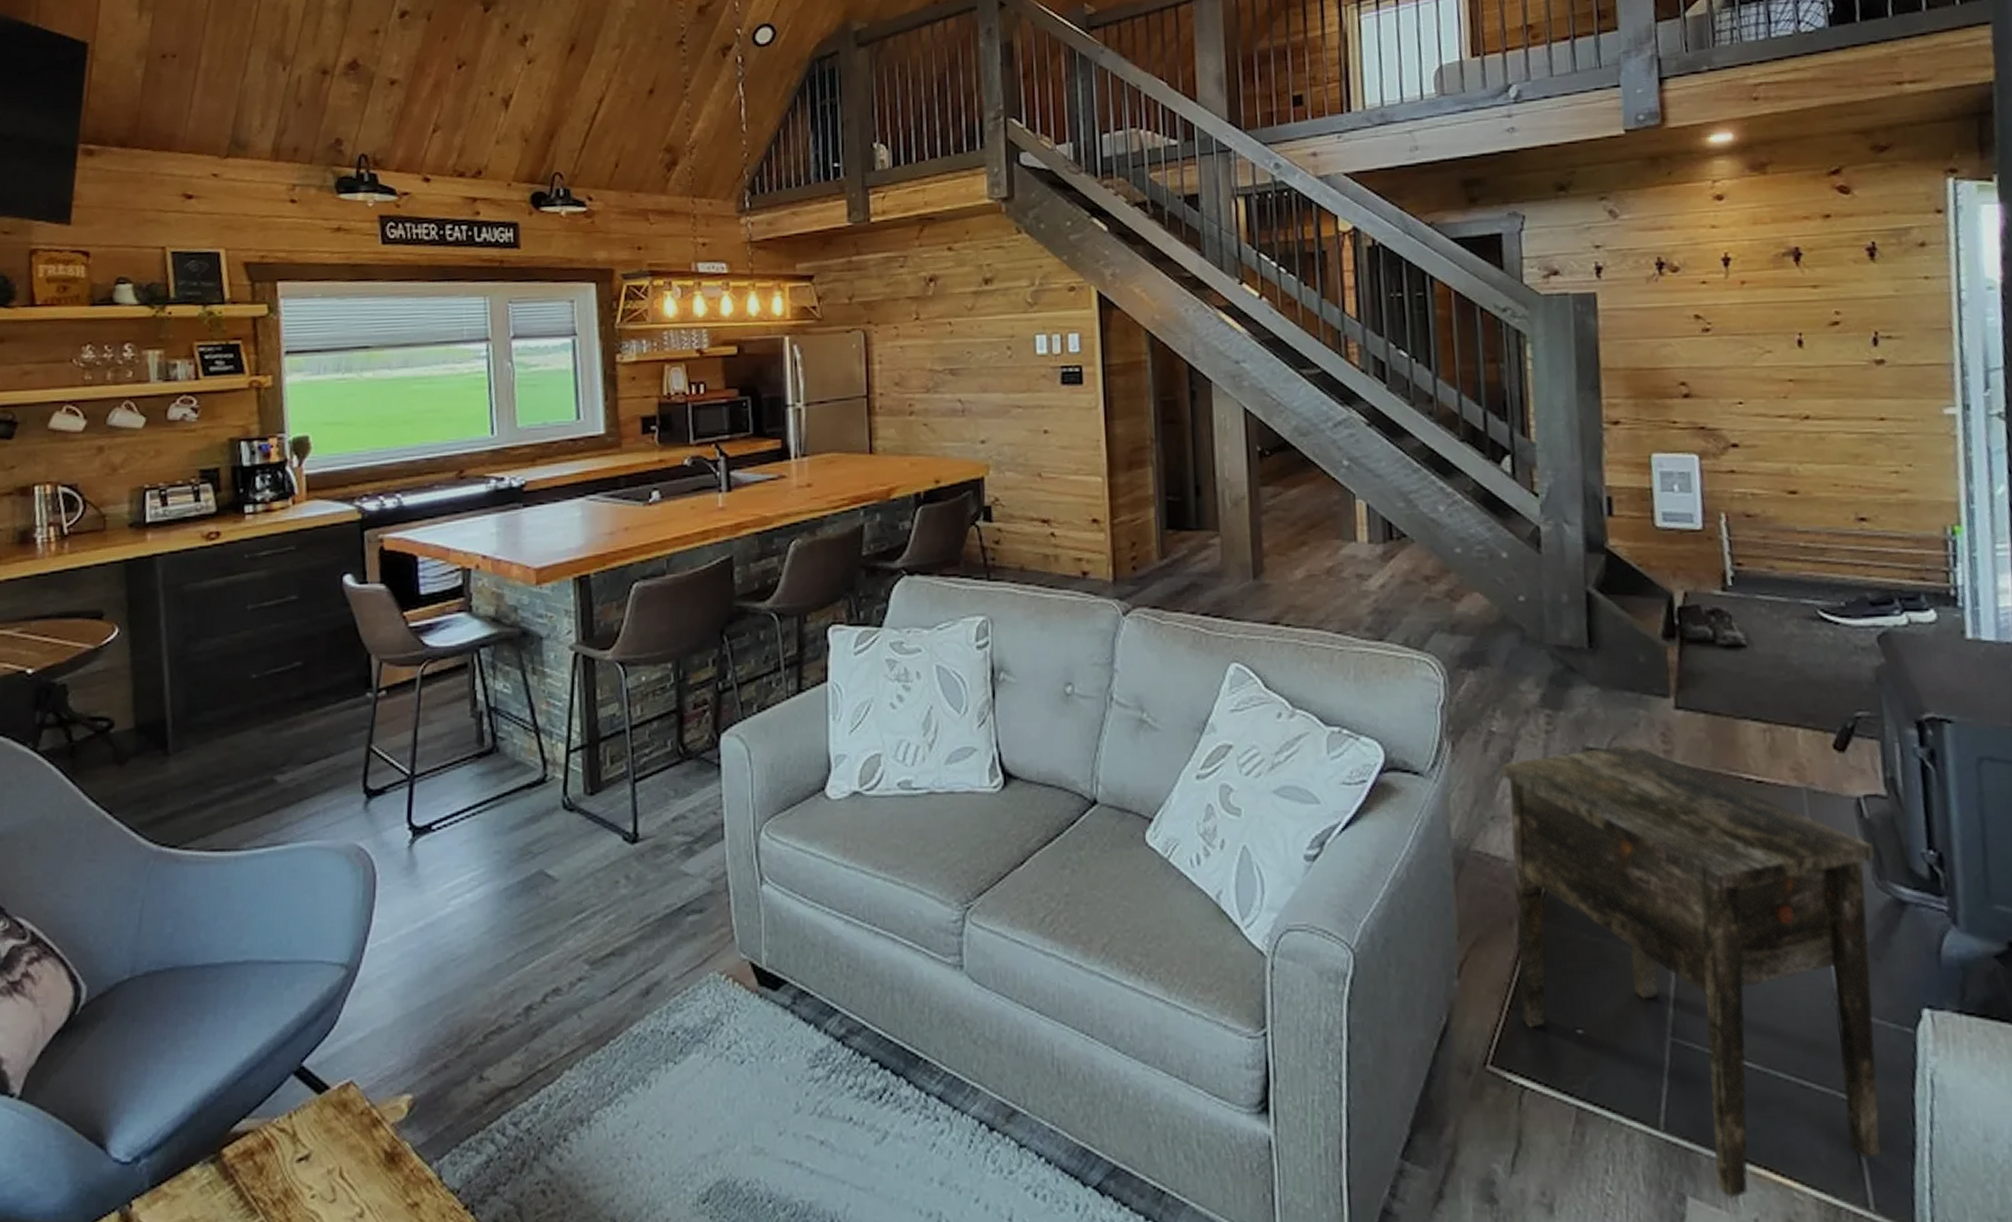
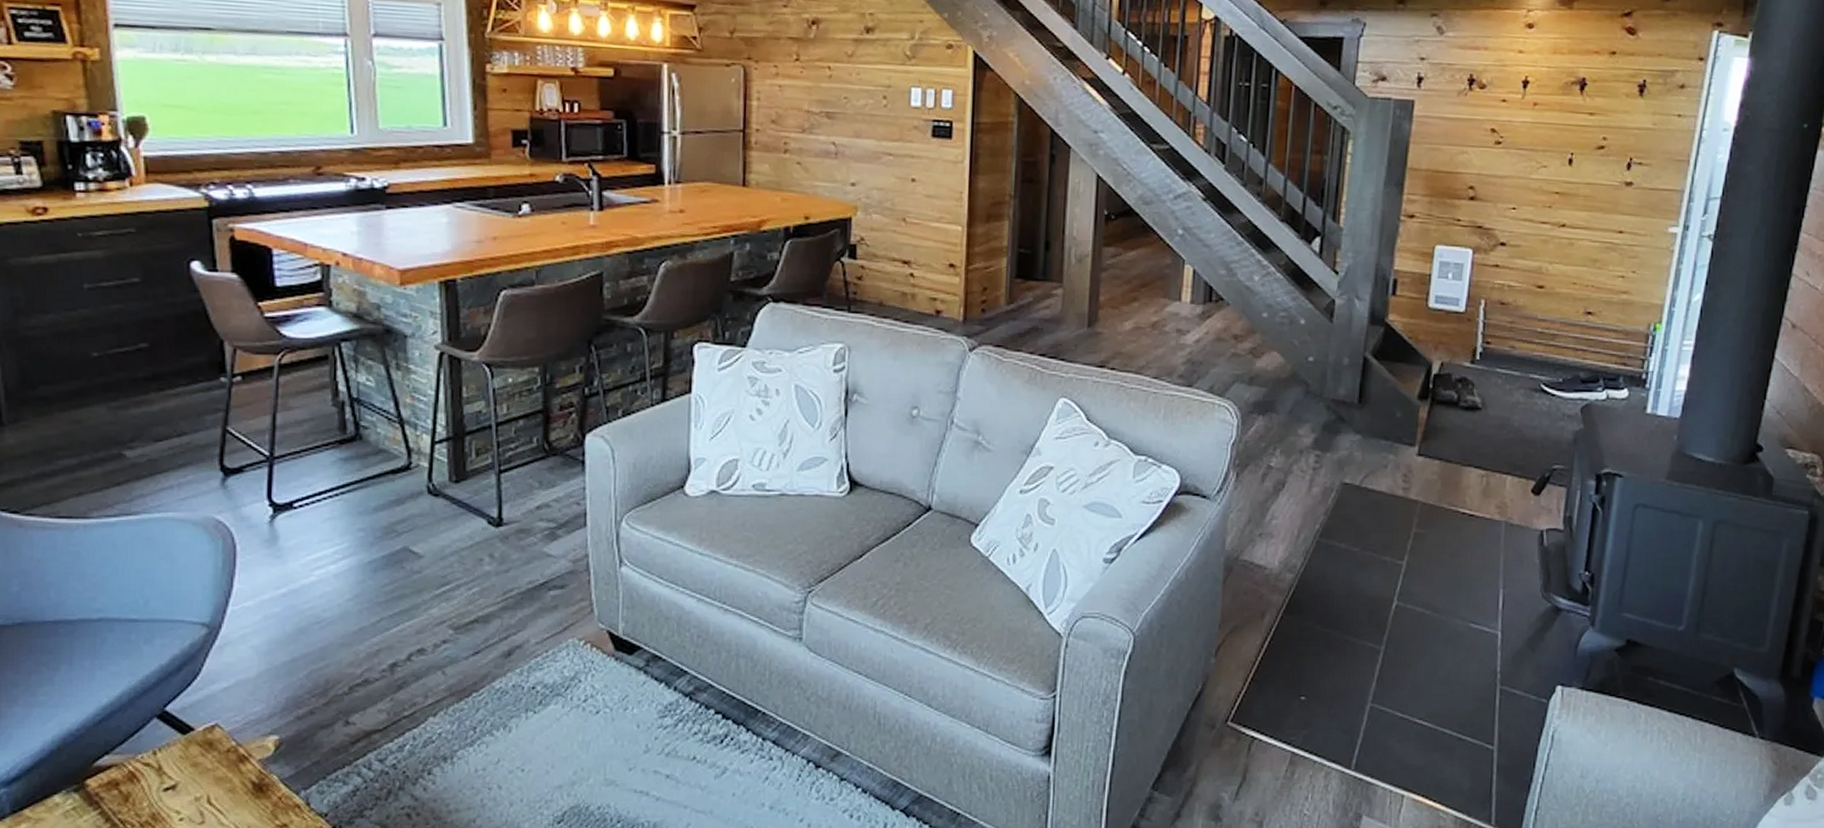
side table: present [1500,745,1882,1198] -> none [1260,482,1547,817]

